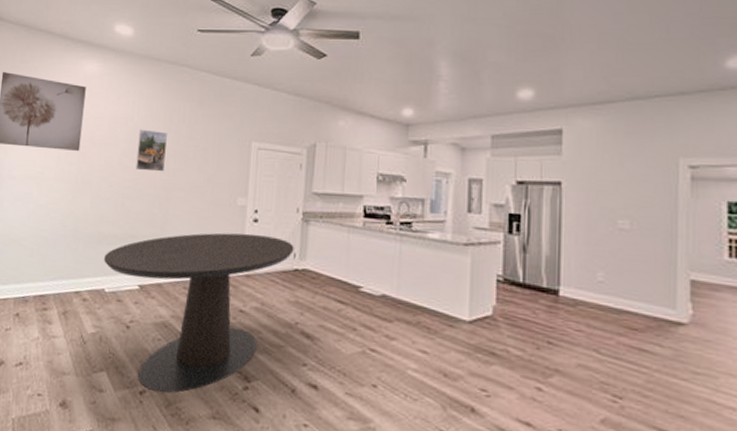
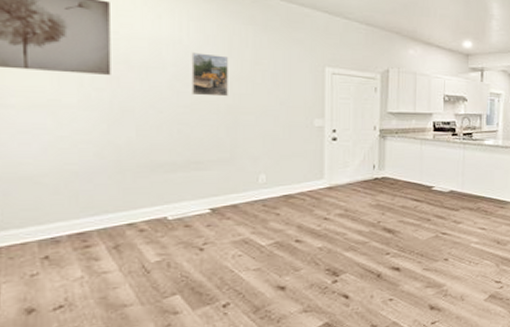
dining table: present [104,233,294,393] -> none [162,151,373,302]

